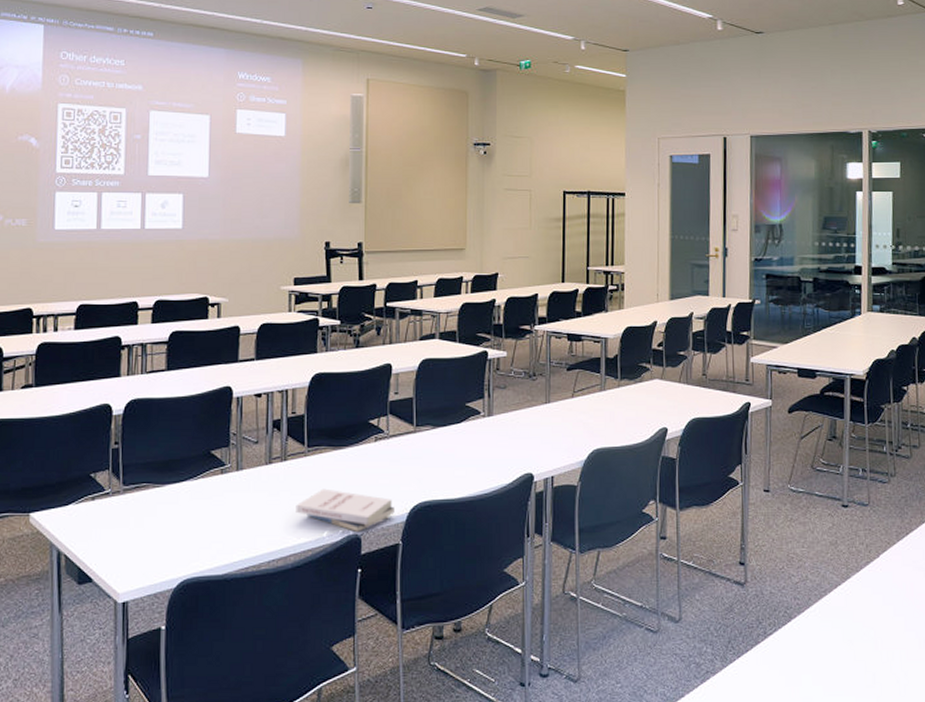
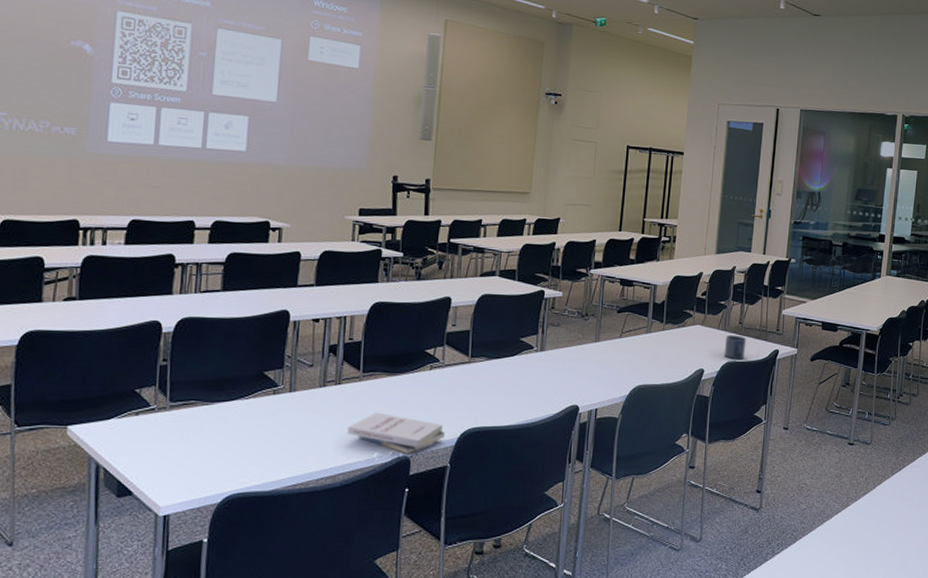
mug: none [688,388,713,415] -> present [724,334,747,359]

